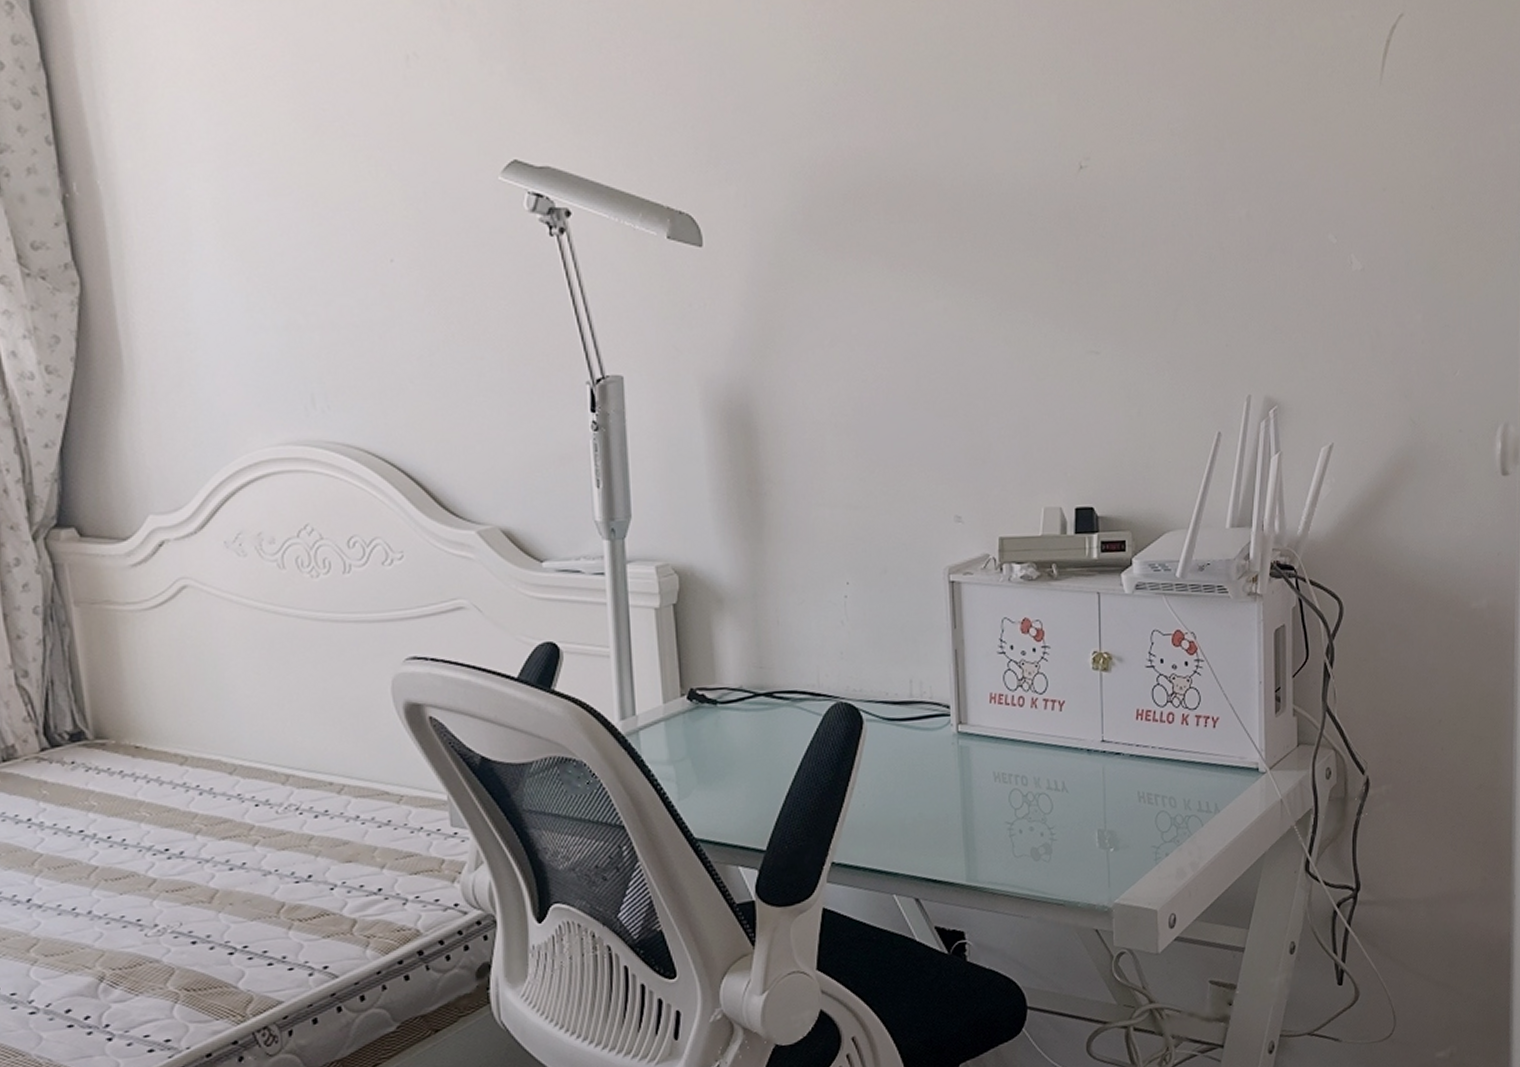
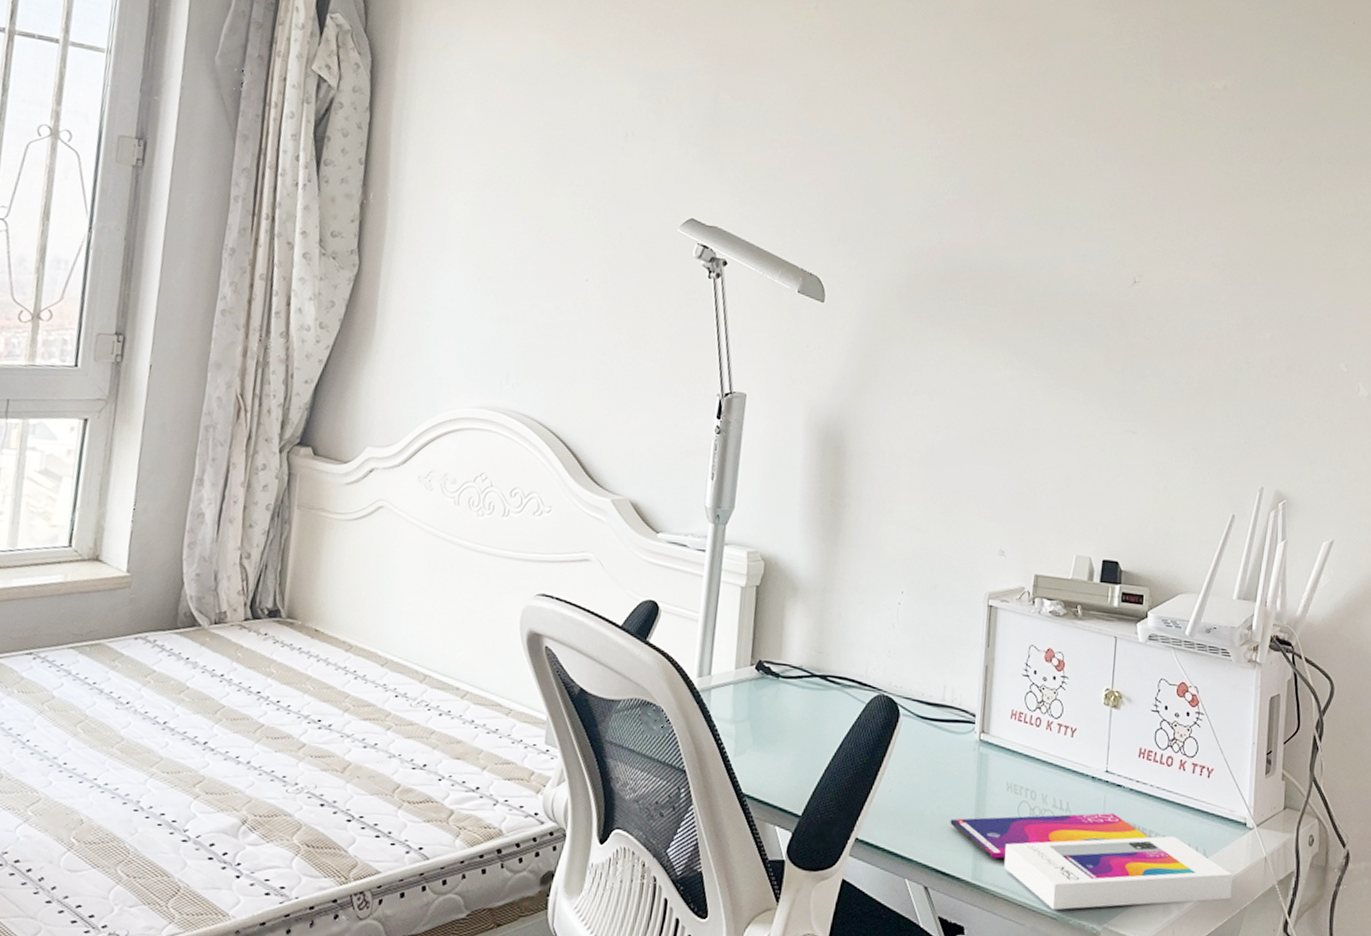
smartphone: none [935,783,1248,896] -> present [950,812,1233,910]

